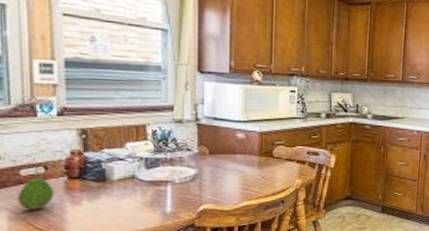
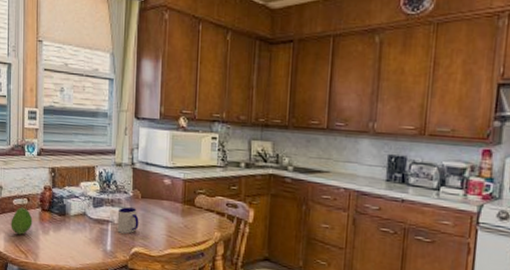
mug: none [179,165,207,192] -> present [117,207,139,234]

